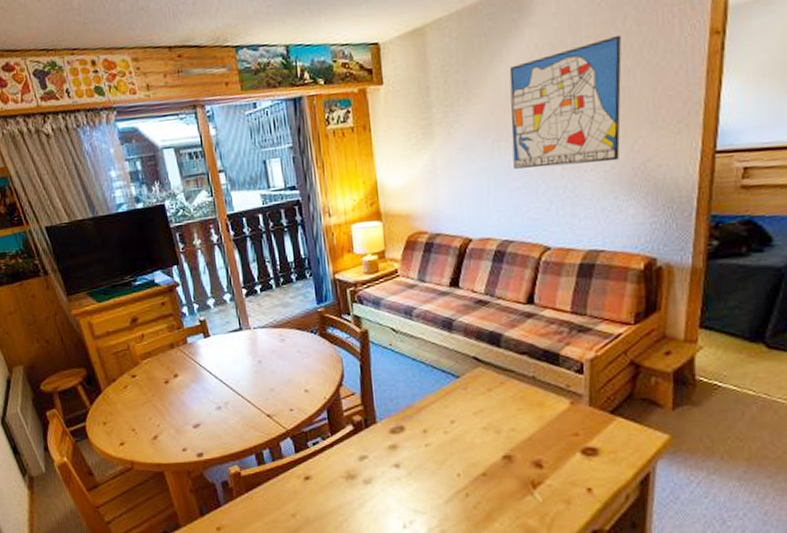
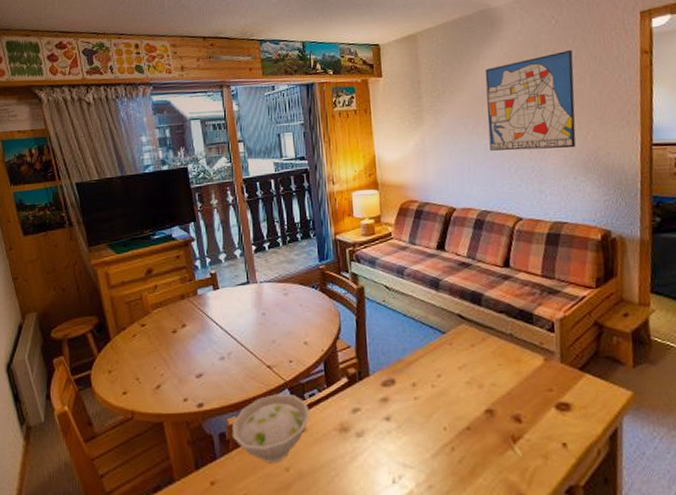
bowl: none [234,442,315,510] -> present [231,394,310,463]

